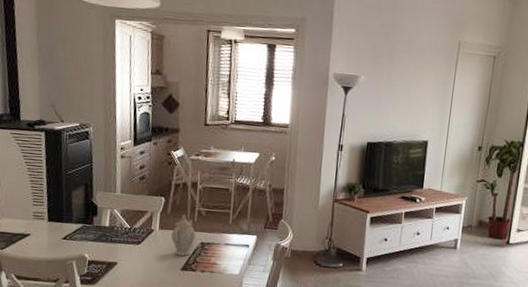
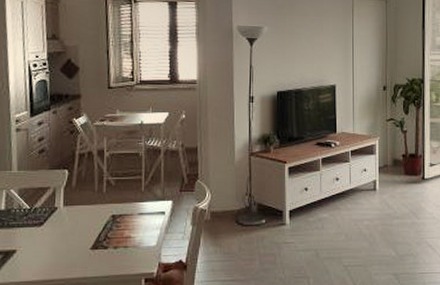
teapot: present [171,214,196,257] -> none [78,186,106,234]

